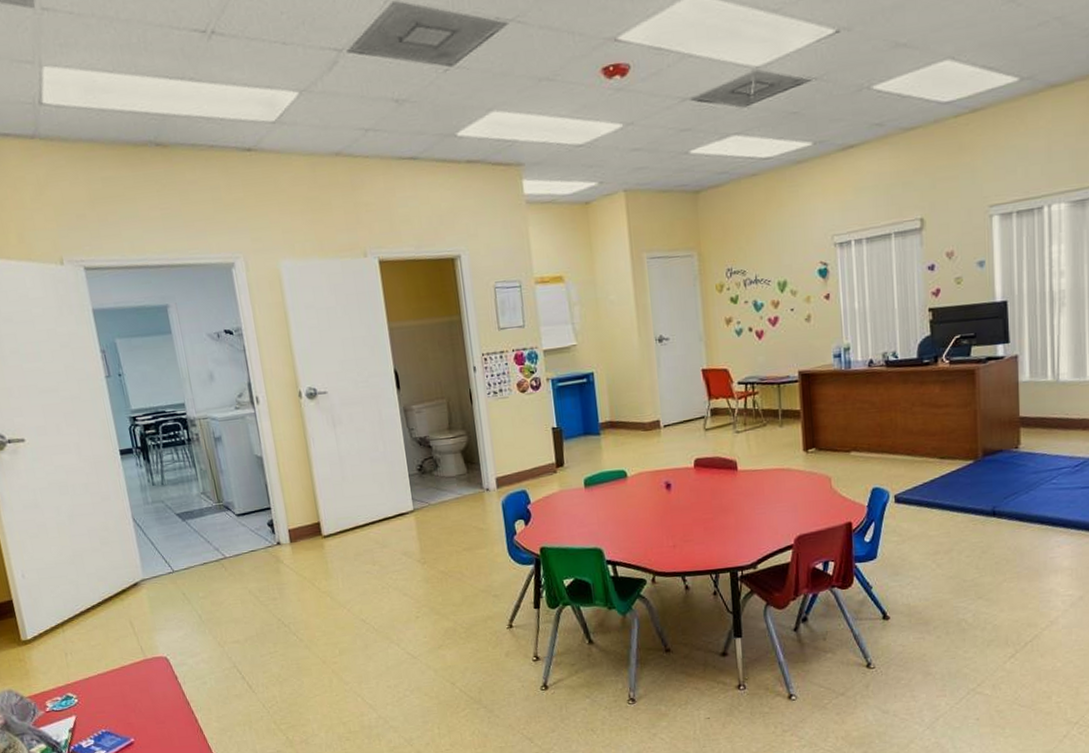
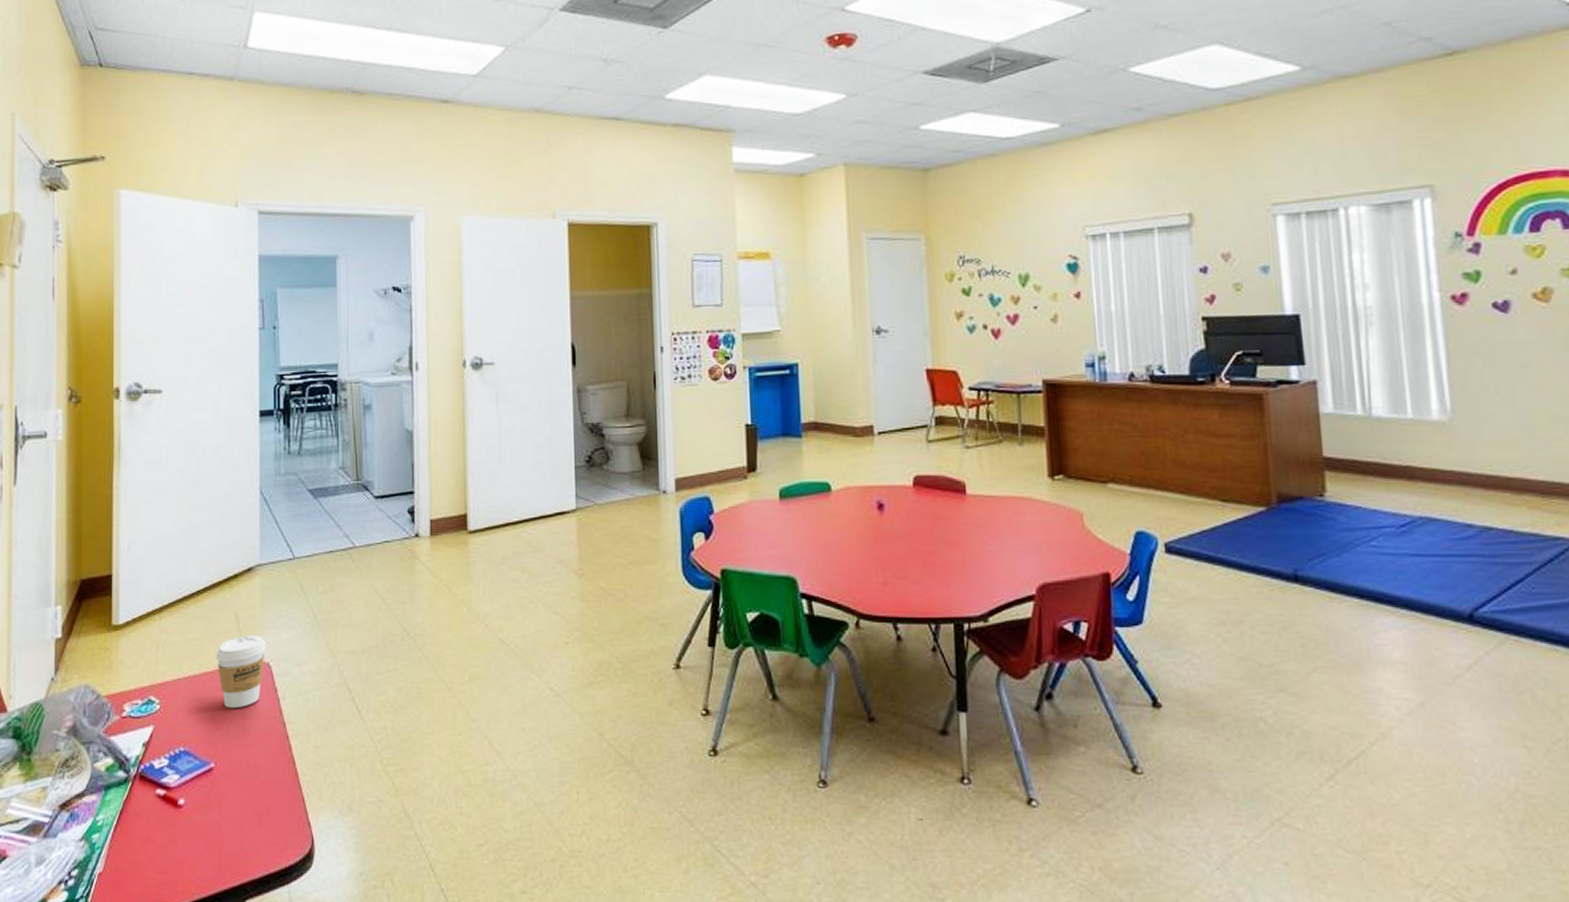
coffee cup: none [118,636,163,696] -> present [216,635,265,709]

